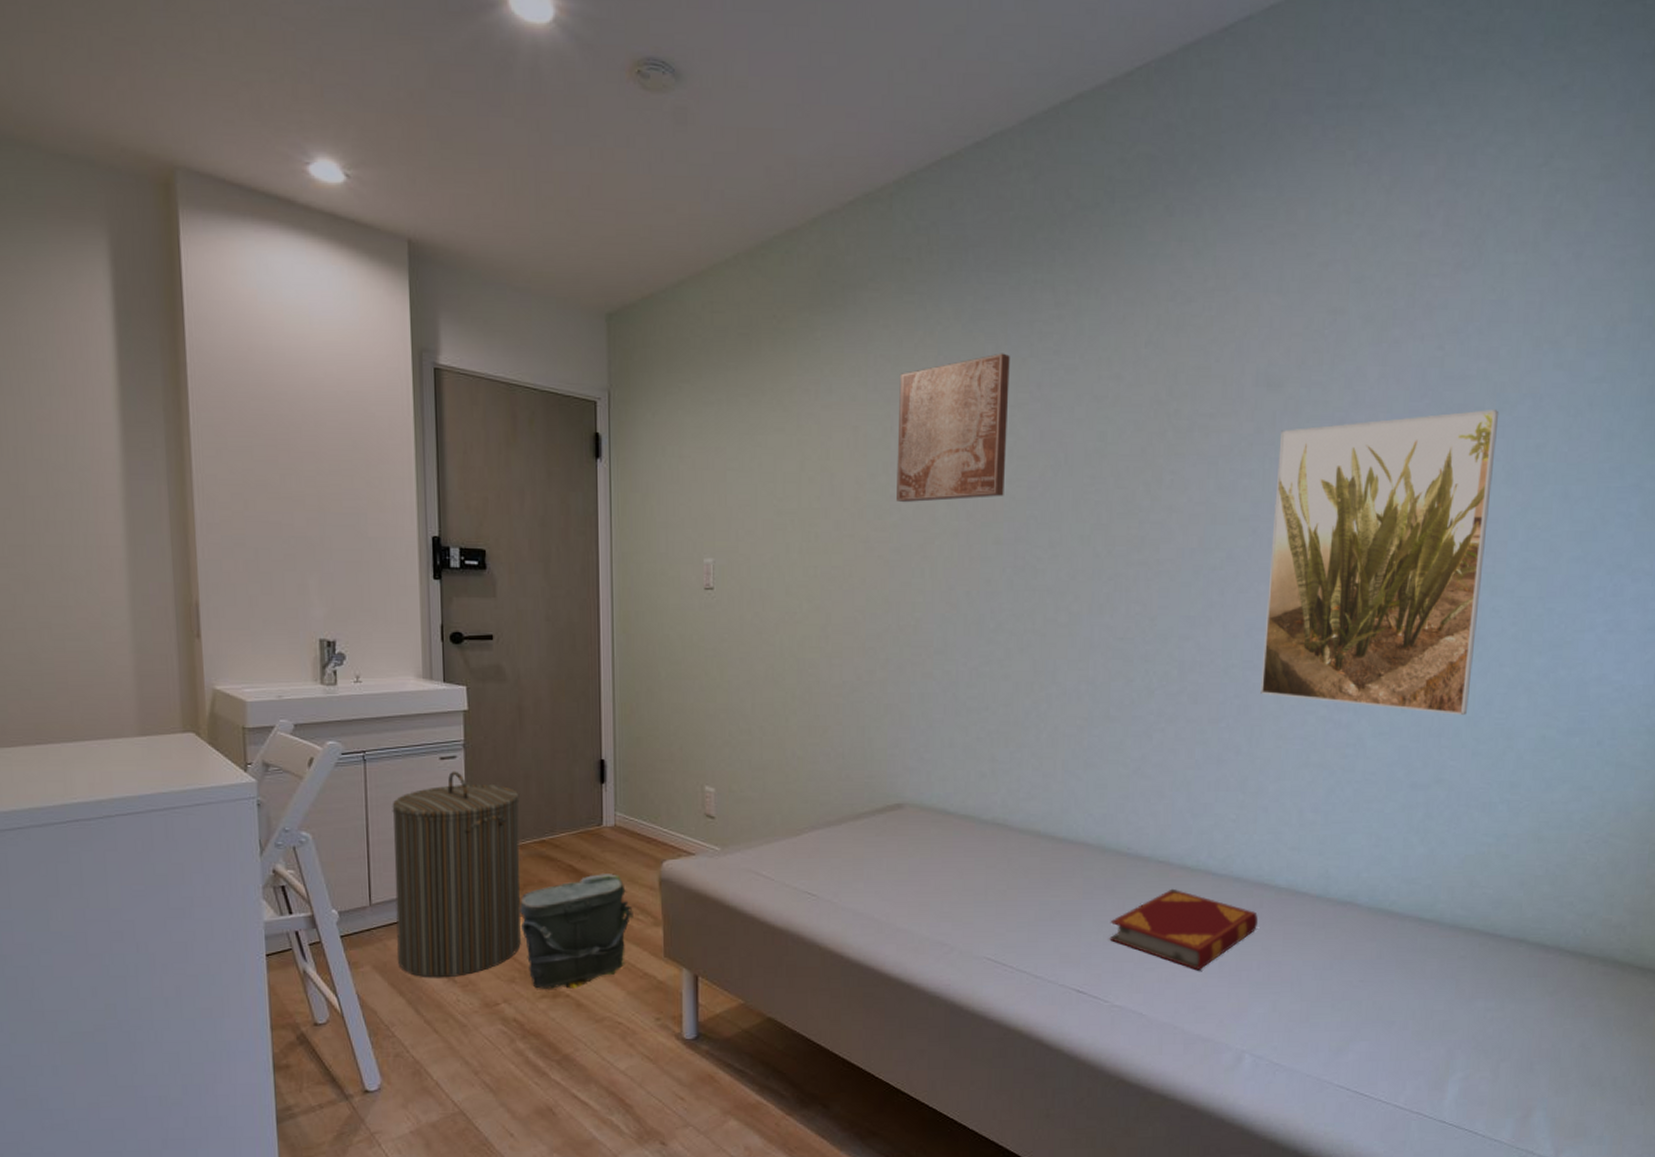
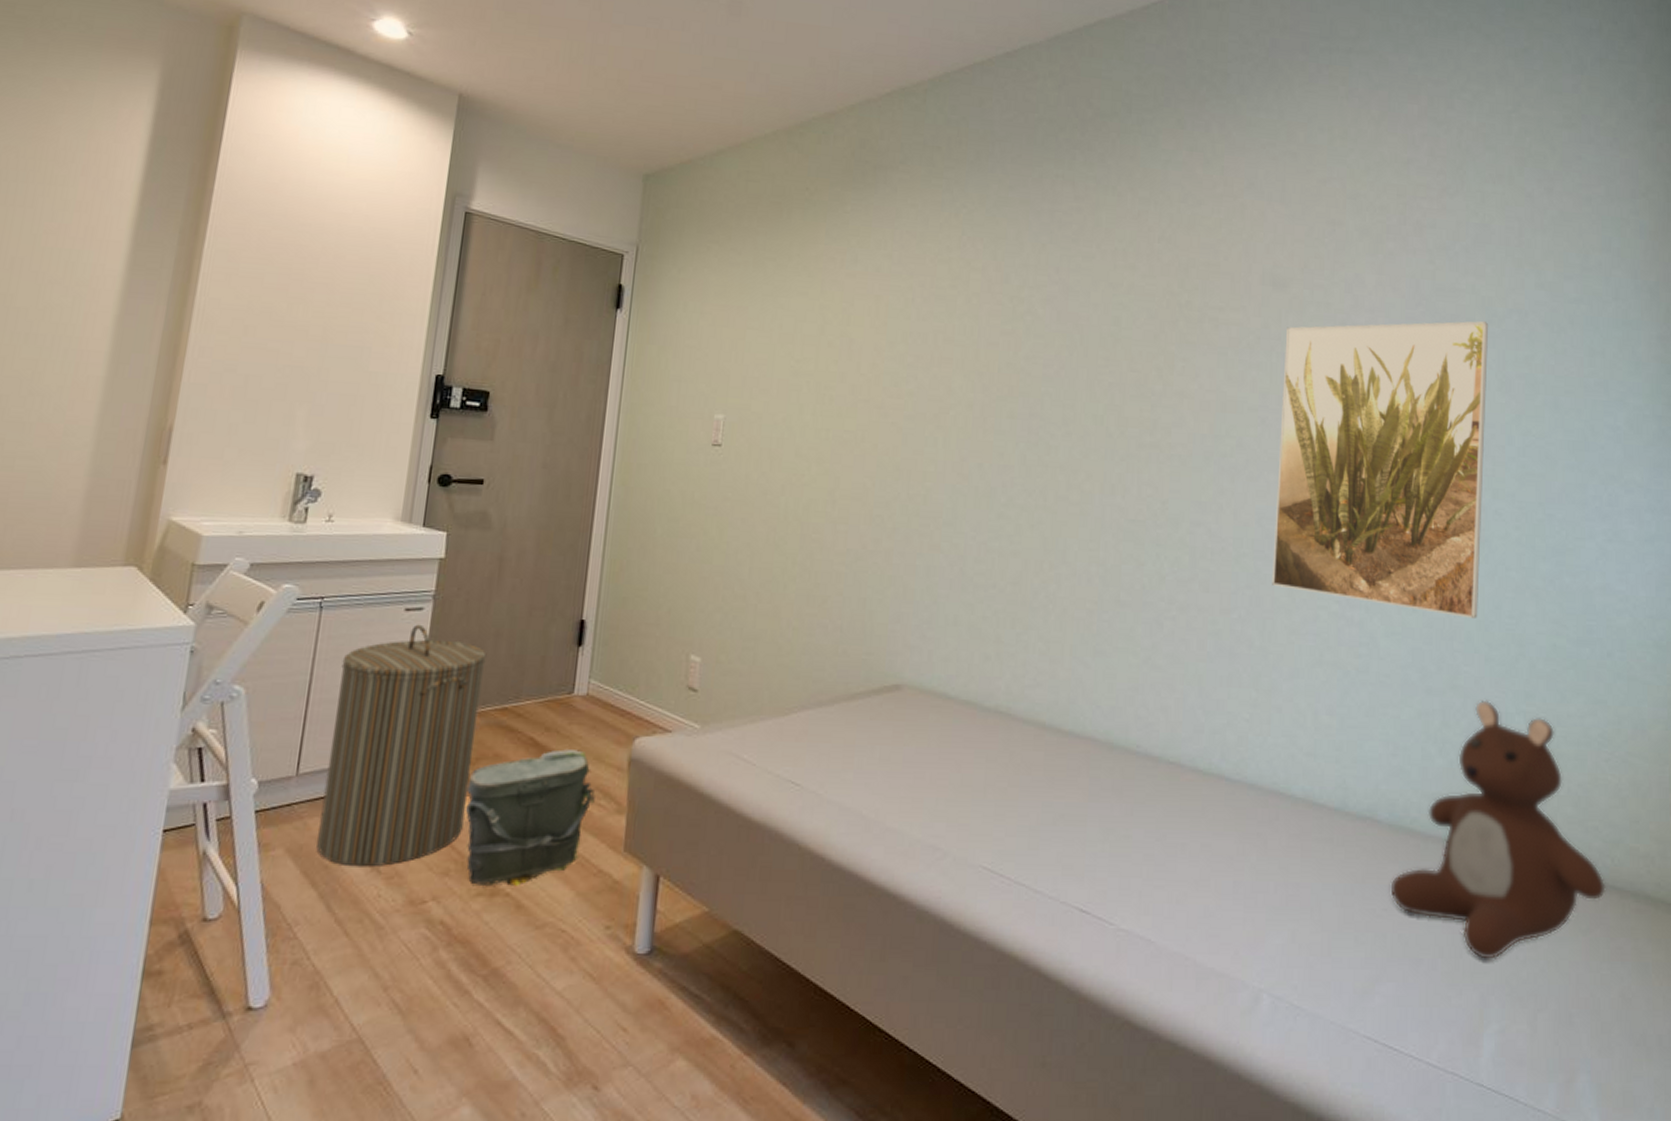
wall art: present [897,353,1010,503] -> none [914,237,1031,373]
hardback book: present [1109,888,1258,971] -> none [1116,793,1274,891]
teddy bear: none [1367,791,1576,1021] -> present [1390,699,1606,961]

